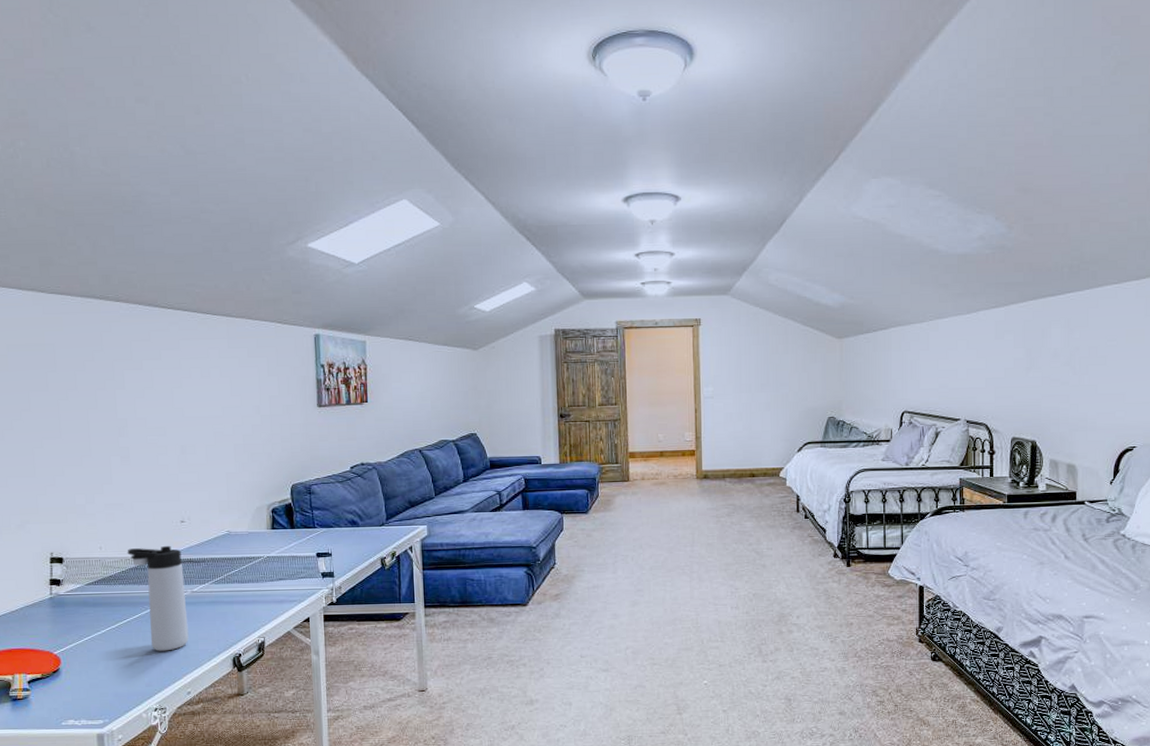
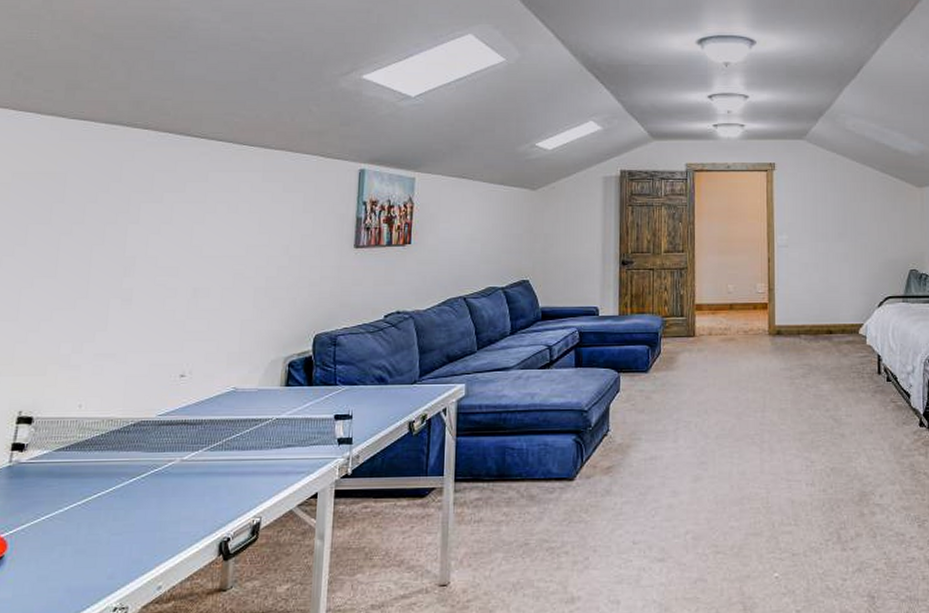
thermos bottle: present [127,545,189,651] -> none [110,404,176,534]

